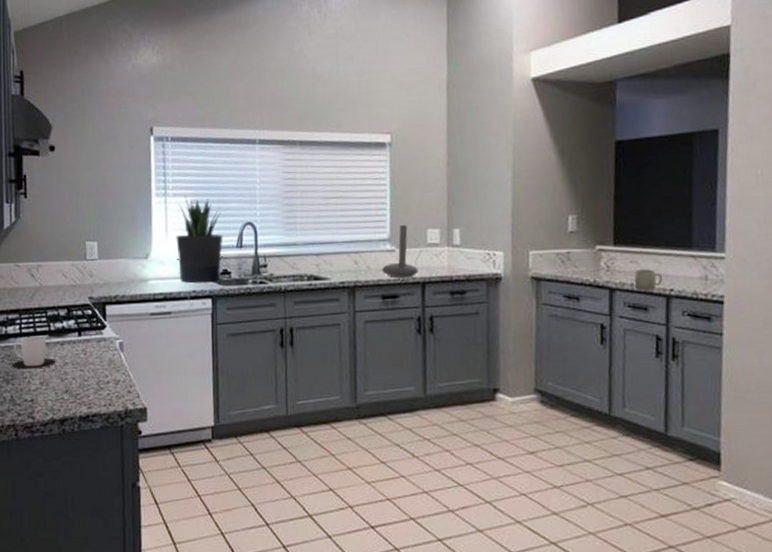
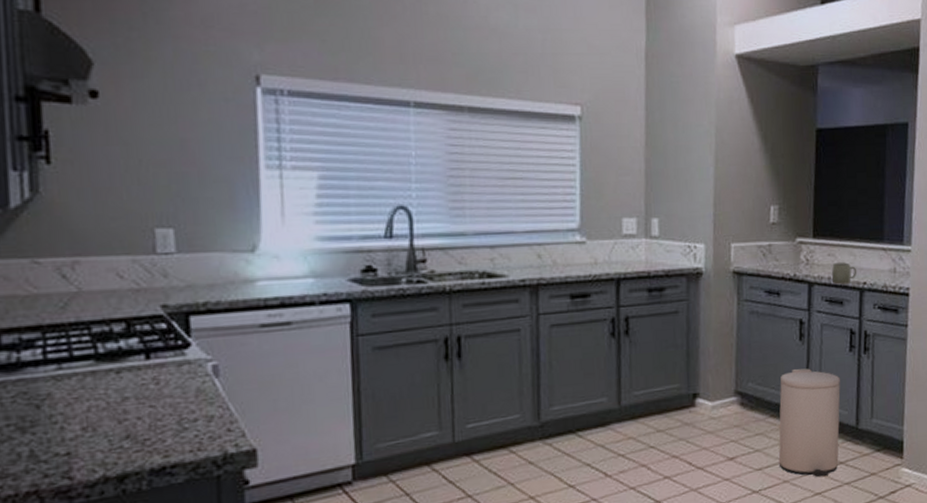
cup: present [12,336,56,370] -> none [31,361,108,412]
planter: present [176,195,223,283] -> none [297,169,366,284]
paper towel holder: present [382,224,418,279] -> none [570,212,612,275]
pedal bin: none [580,372,647,481] -> present [778,368,841,478]

